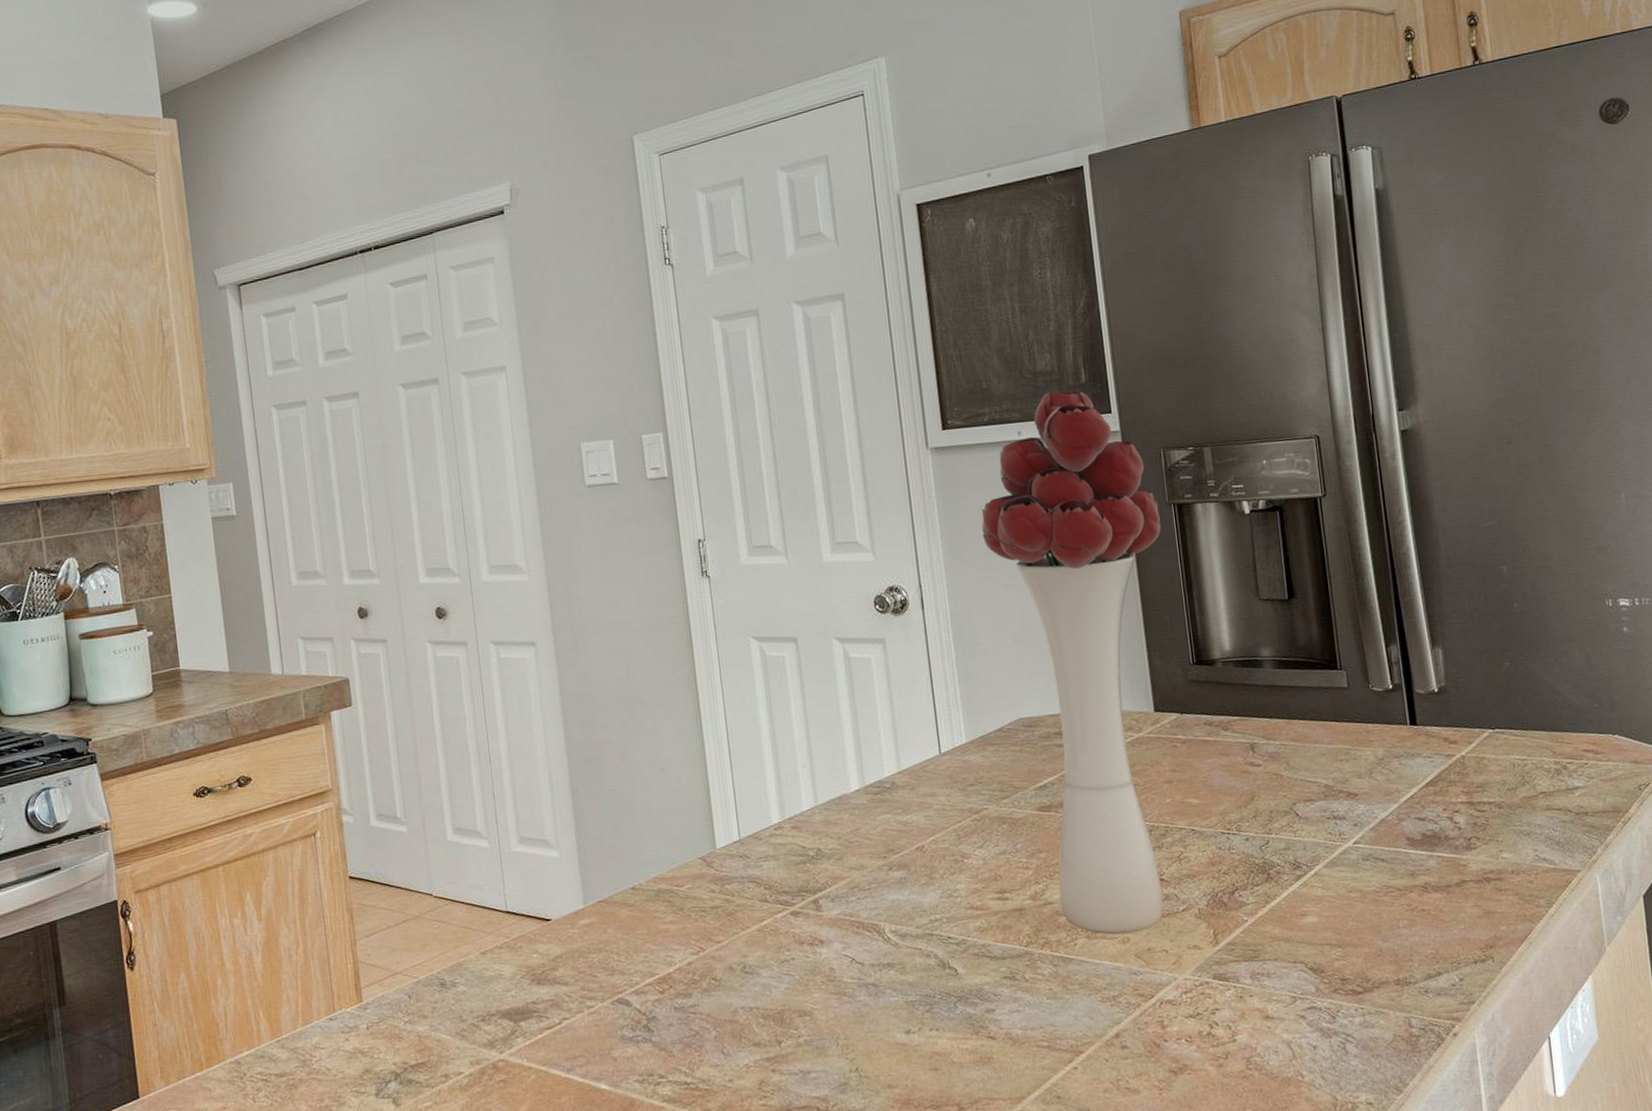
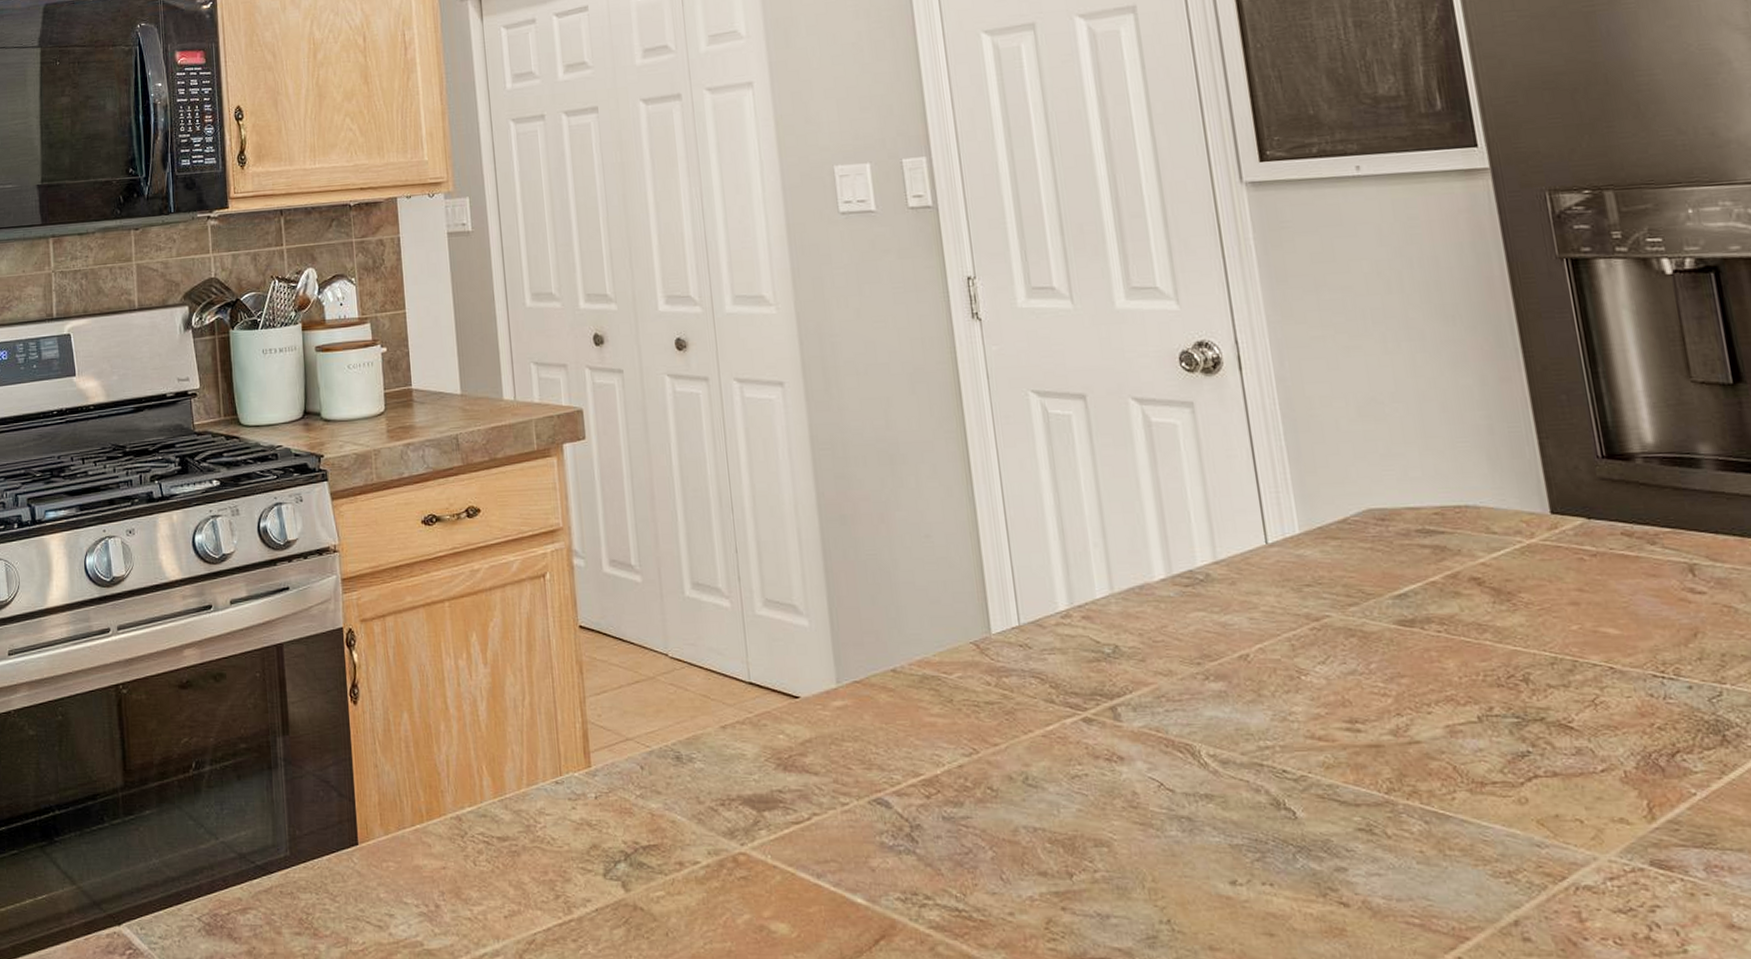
flower bouquet: present [981,391,1164,935] -> none [1311,119,1575,793]

